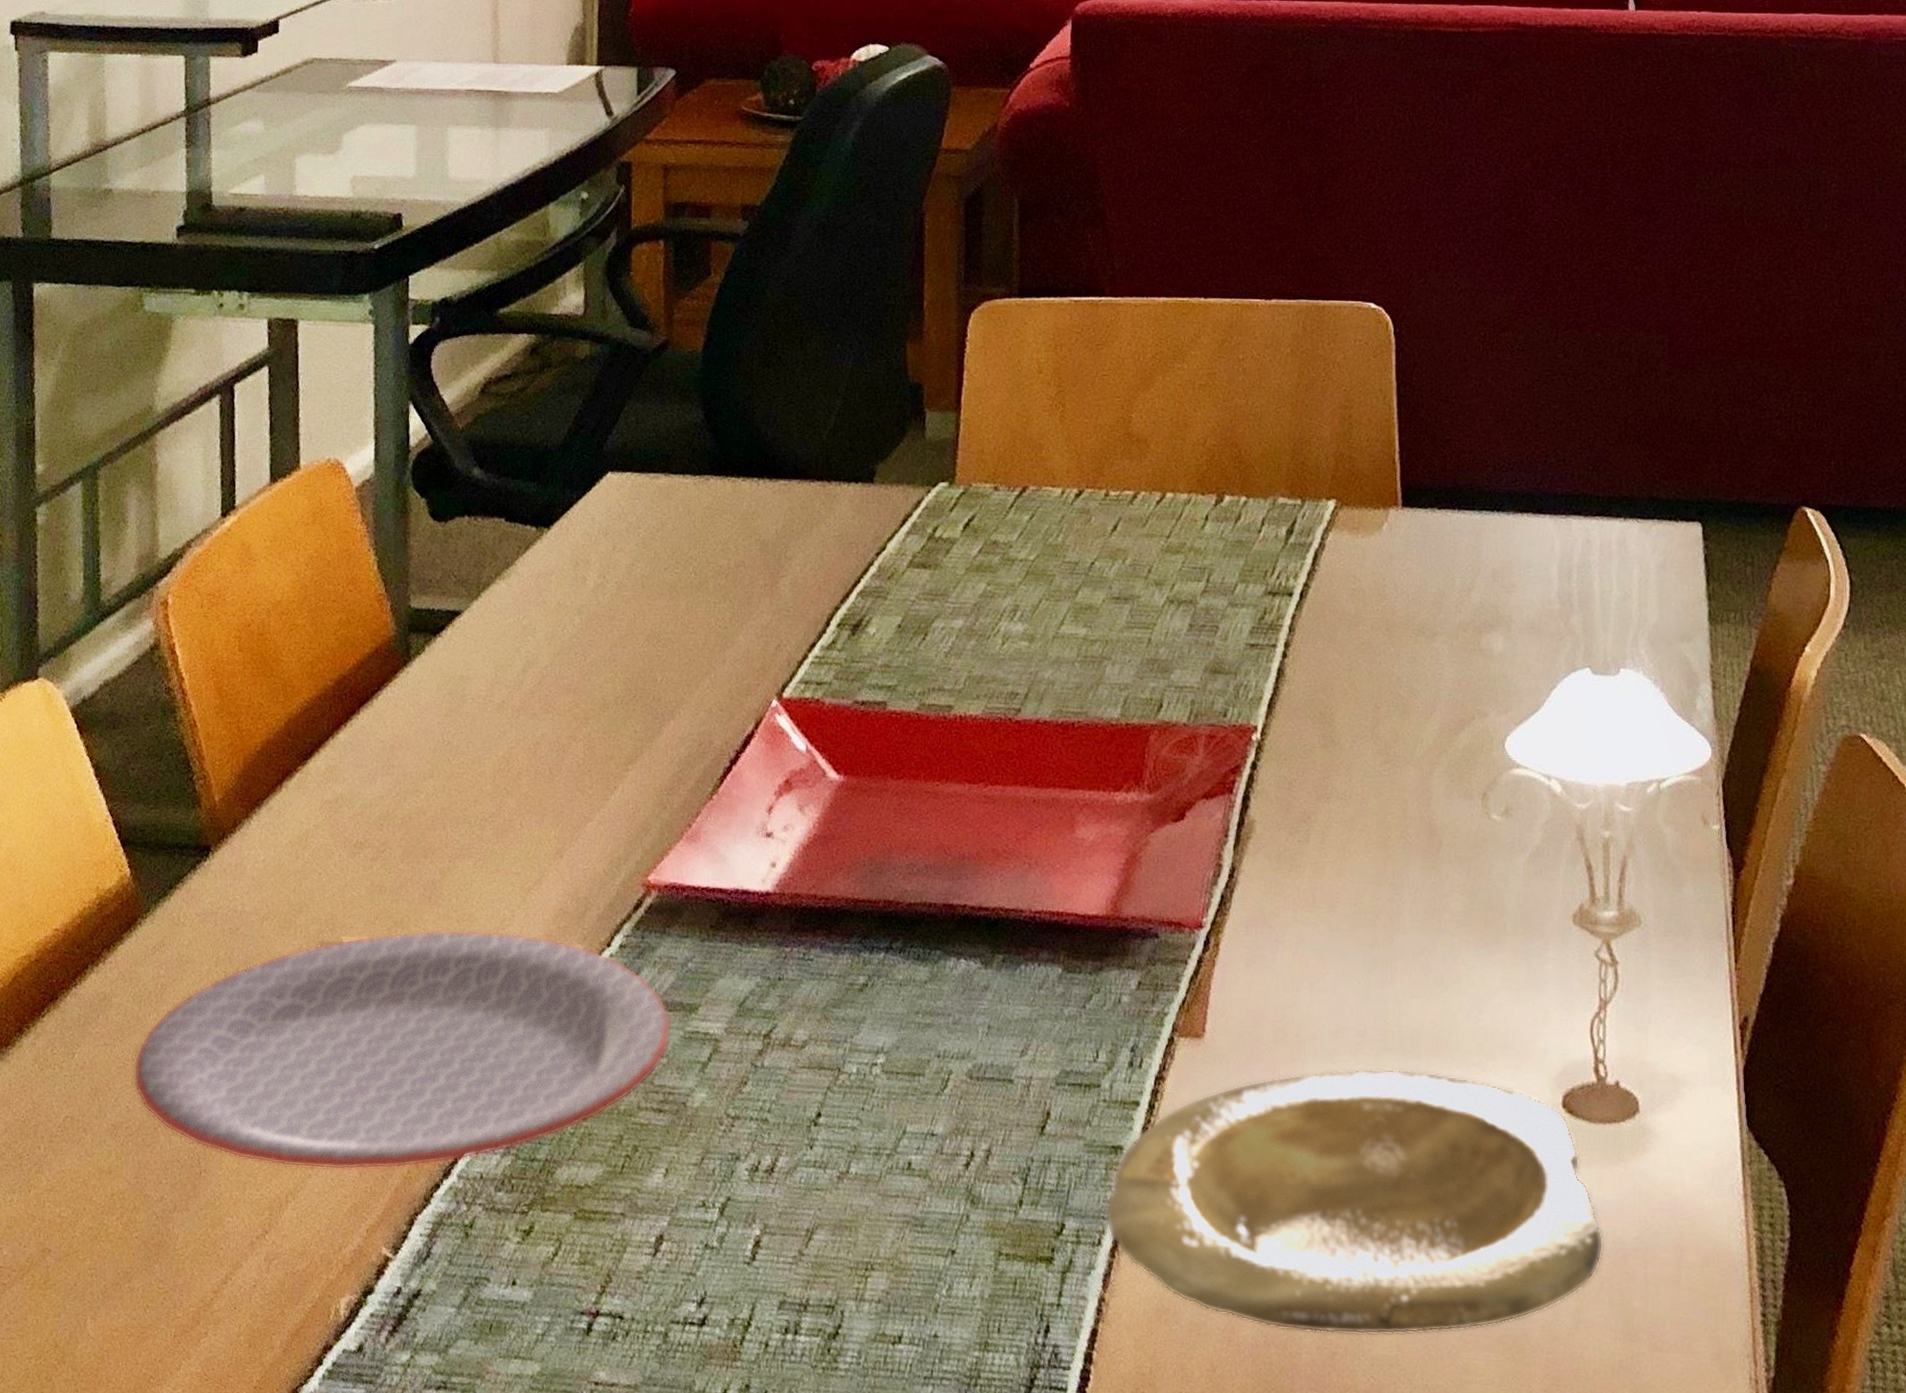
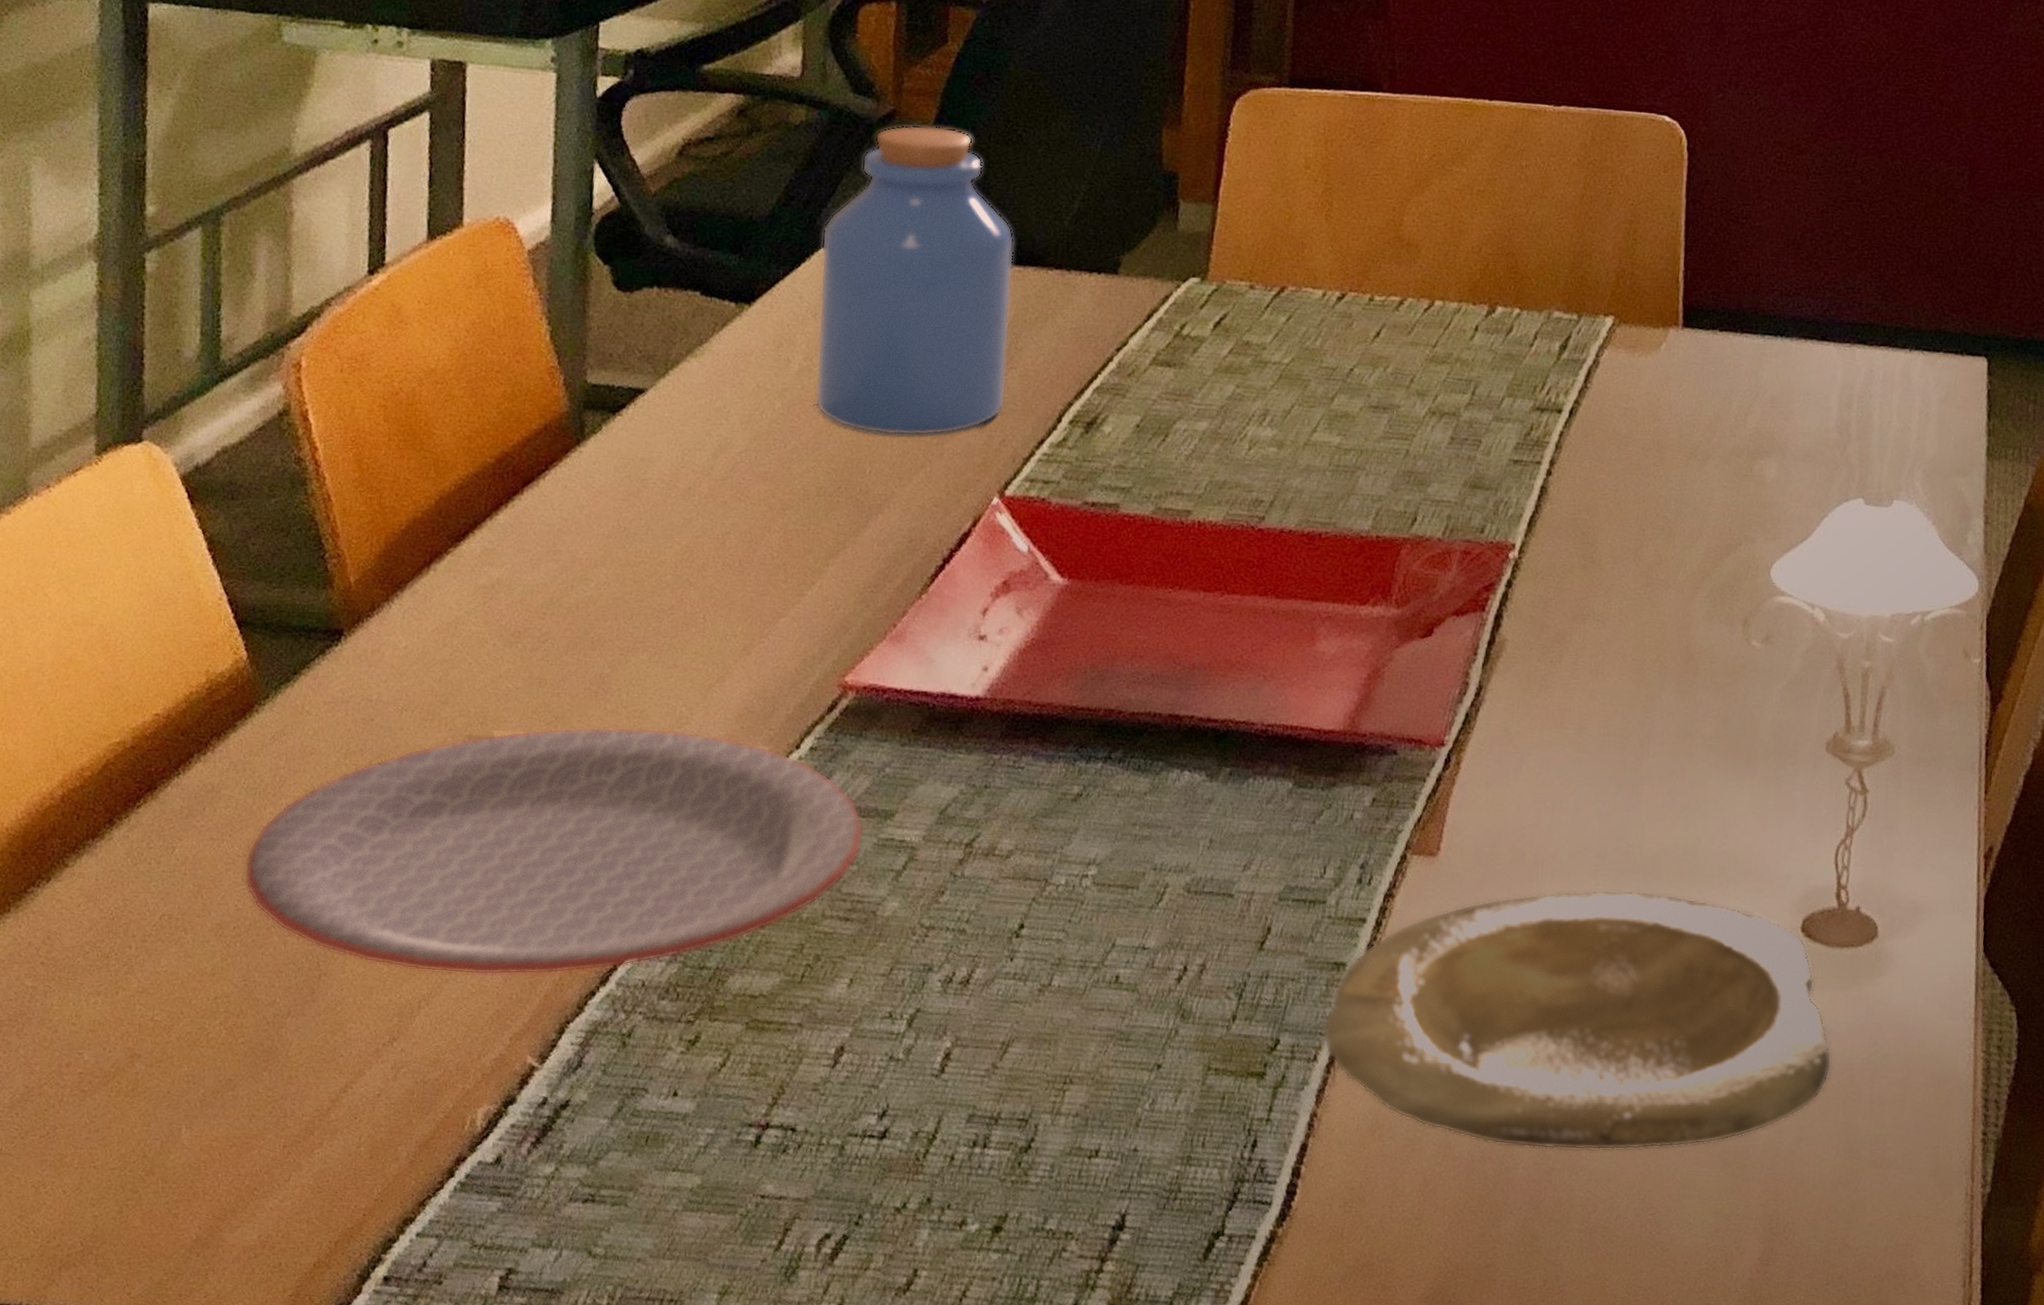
jar: none [609,353,780,645] -> present [815,125,1015,437]

